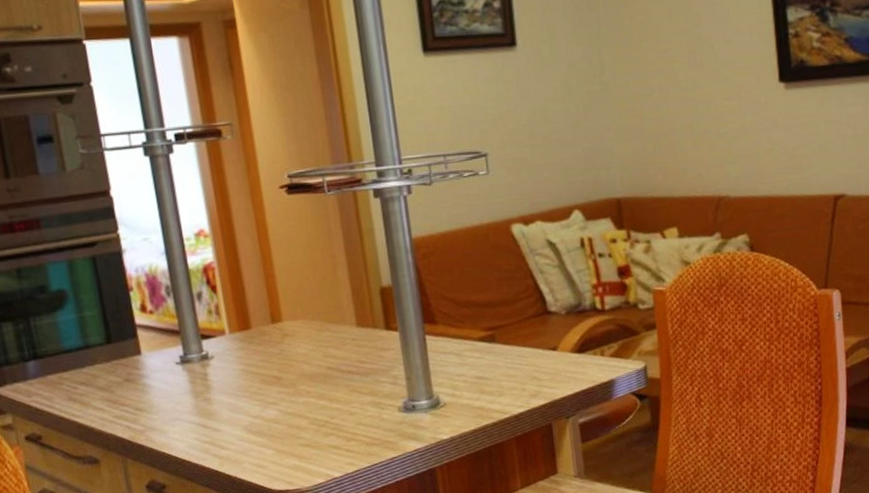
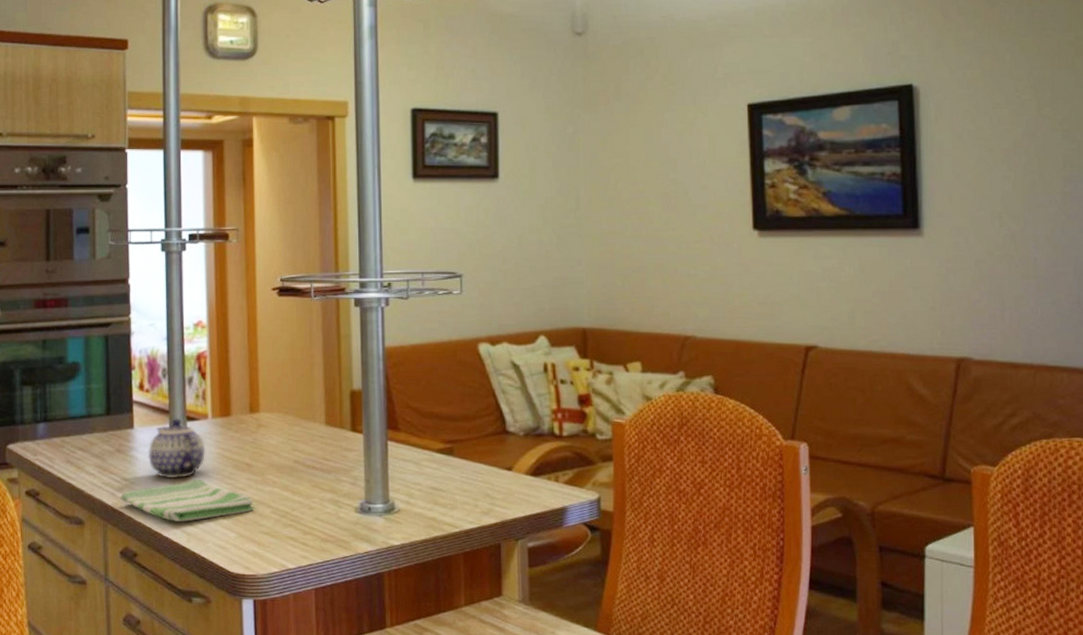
dish towel: none [137,399,290,447] -> present [120,479,254,522]
teapot: none [161,338,229,404] -> present [148,418,205,479]

